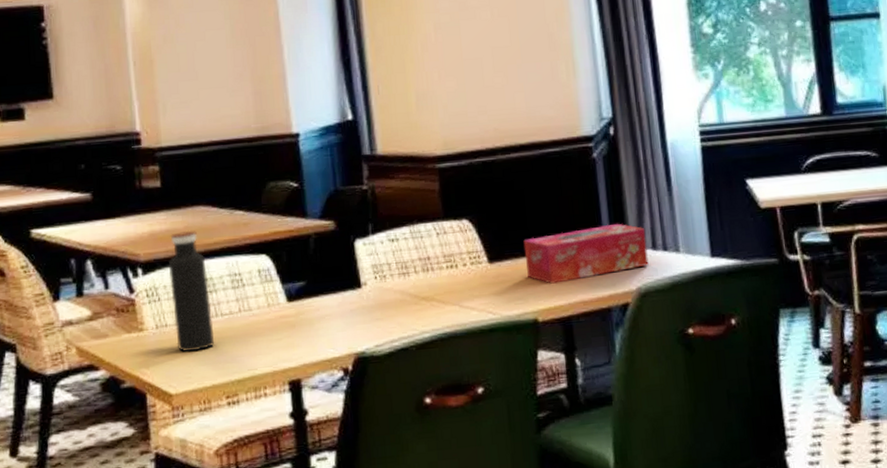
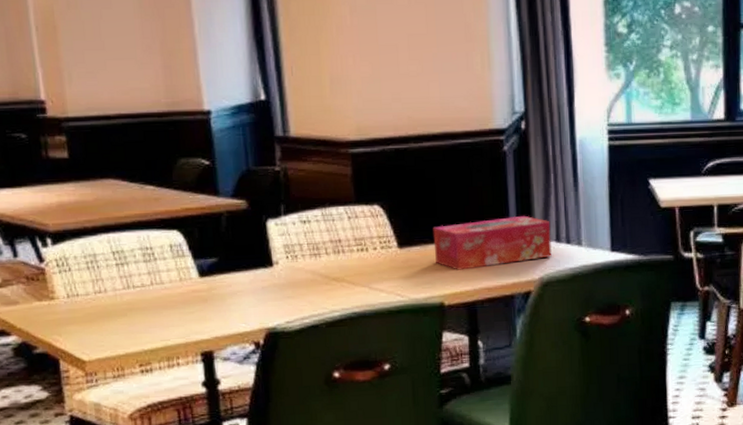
water bottle: present [169,230,215,352] -> none [79,202,127,321]

